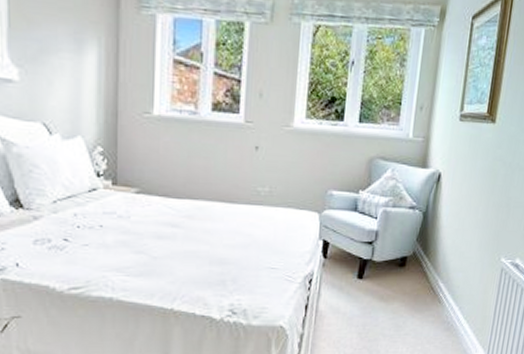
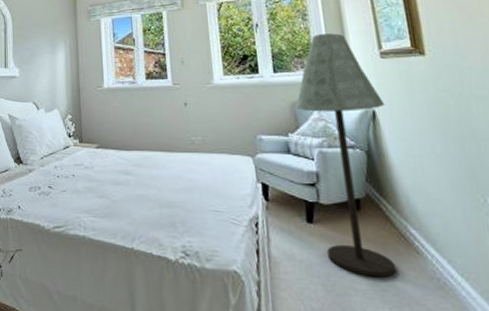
floor lamp: none [368,85,451,324] -> present [296,33,397,278]

